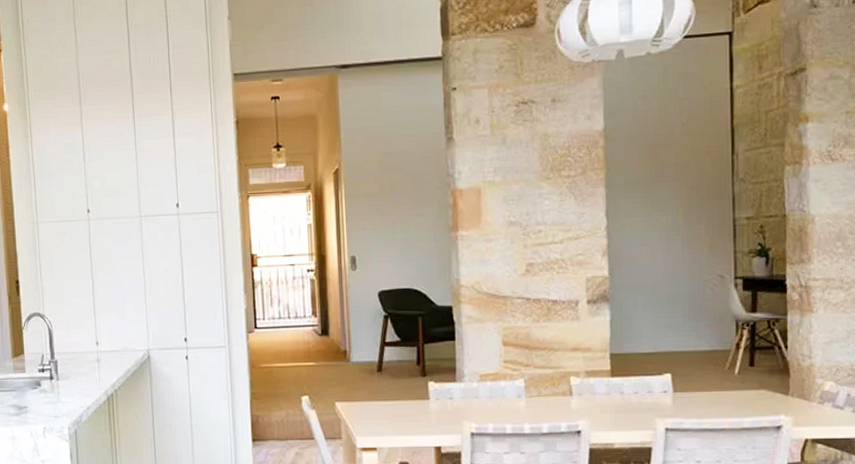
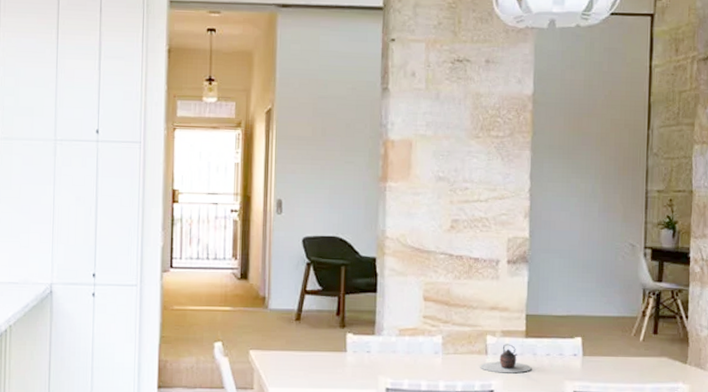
teapot: none [564,384,620,413] -> present [479,344,532,374]

